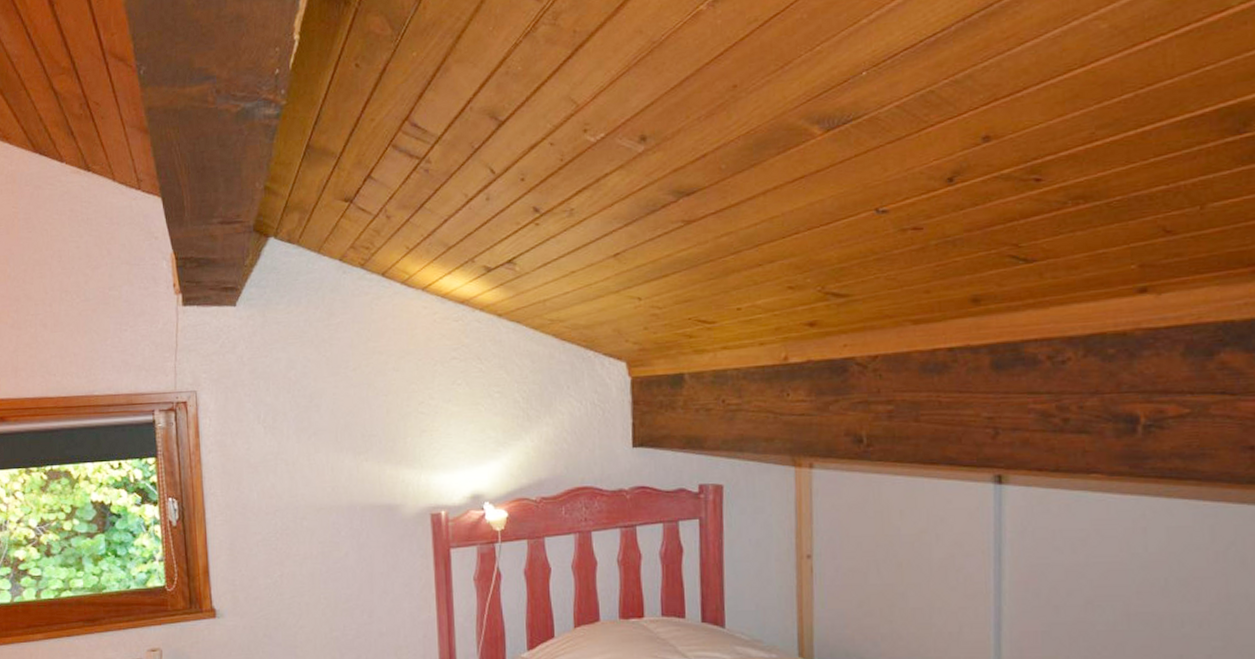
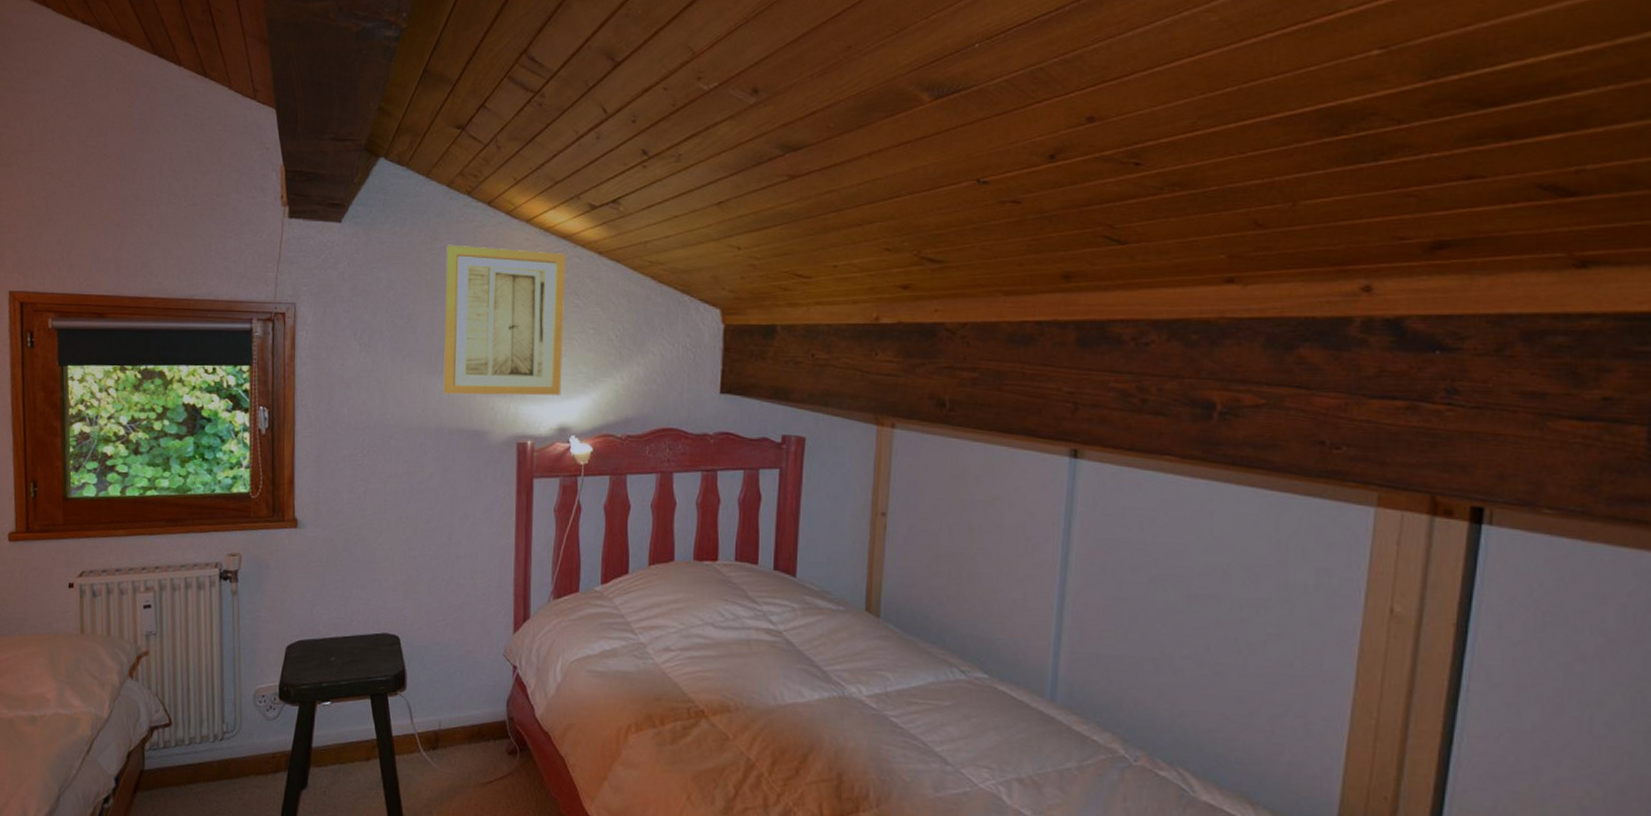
wall art: none [344,318,472,471] -> present [443,244,566,396]

